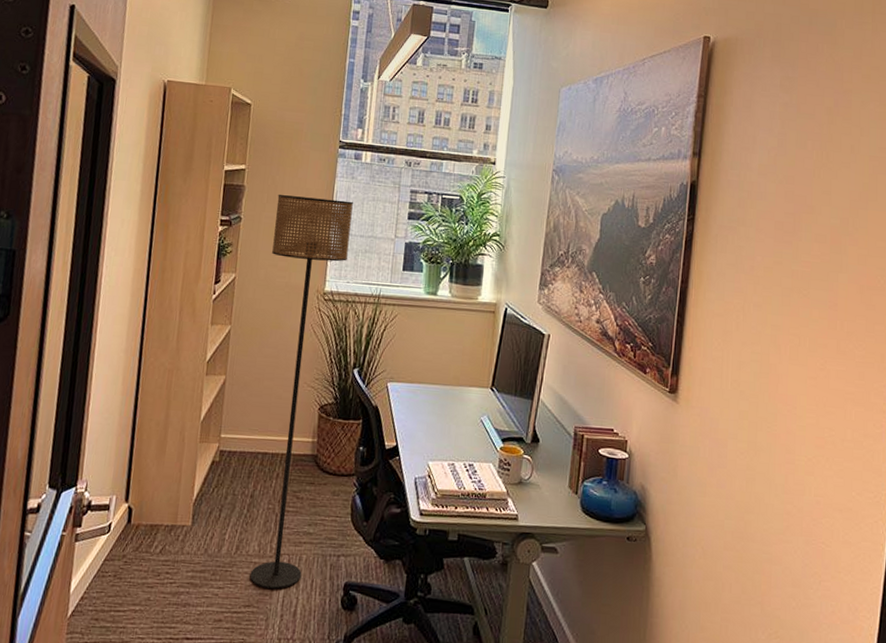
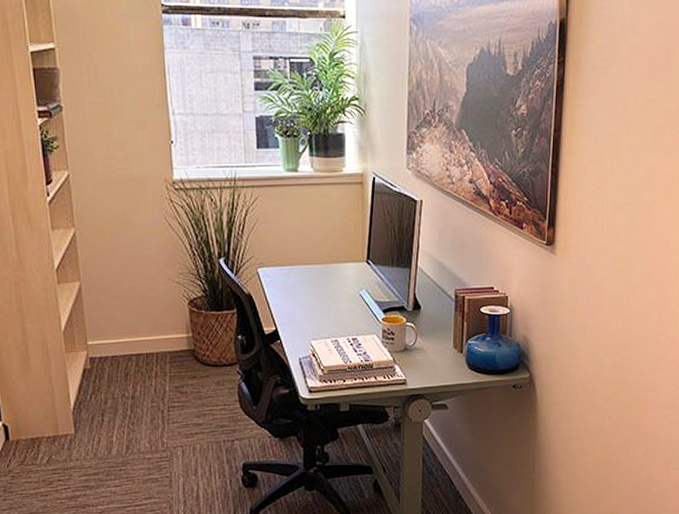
floor lamp: present [250,195,353,589] -> none [100,75,198,480]

